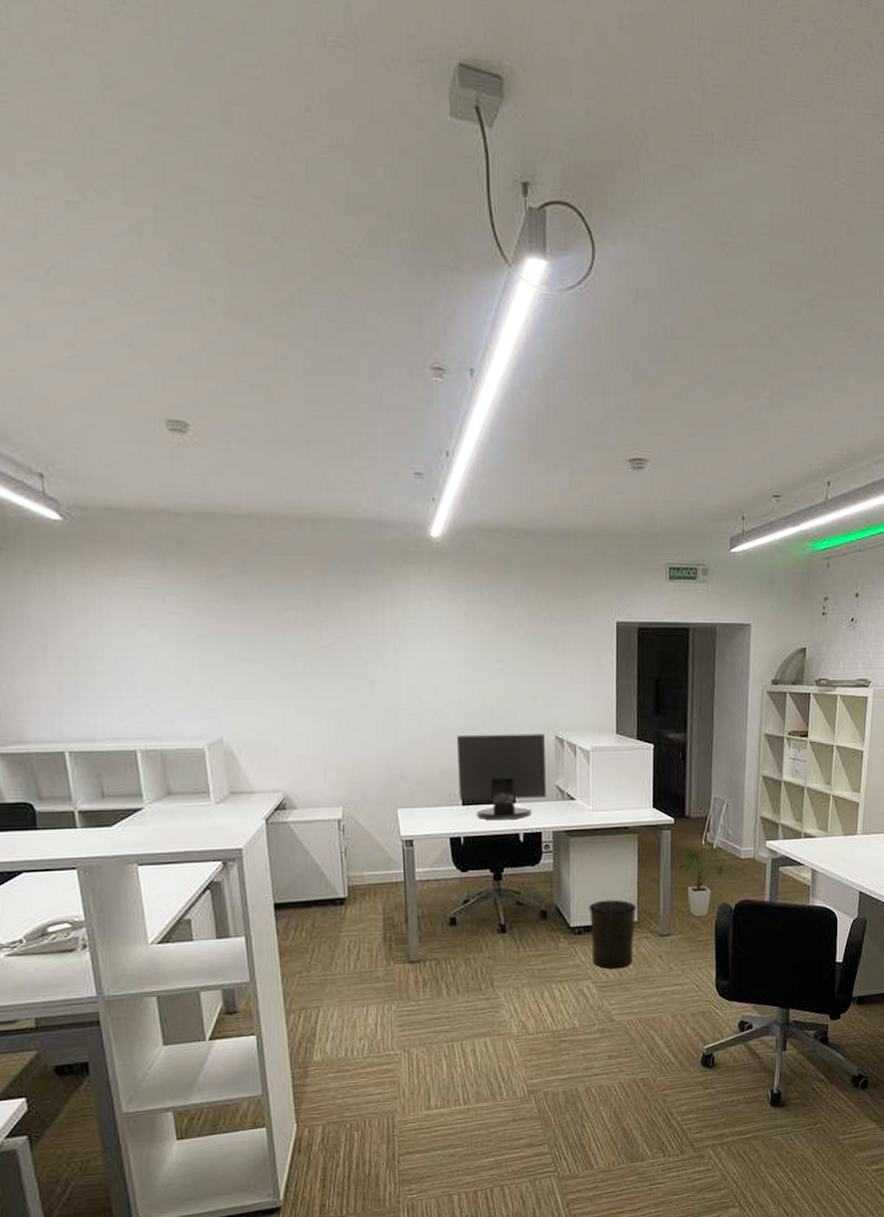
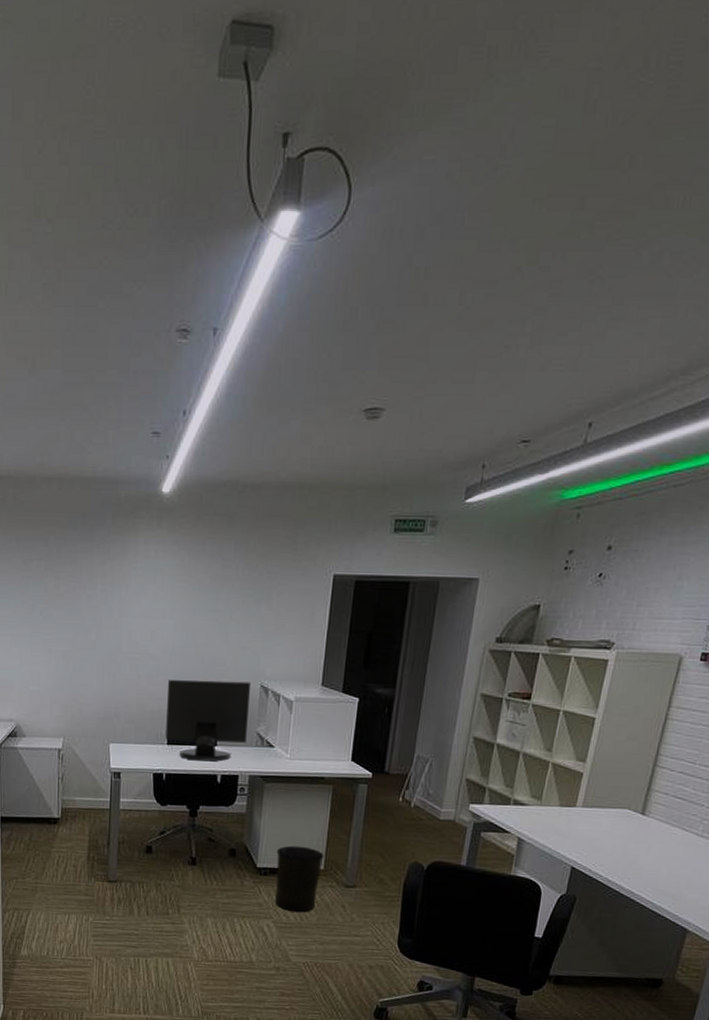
house plant: present [679,845,724,917] -> none [372,803,420,873]

